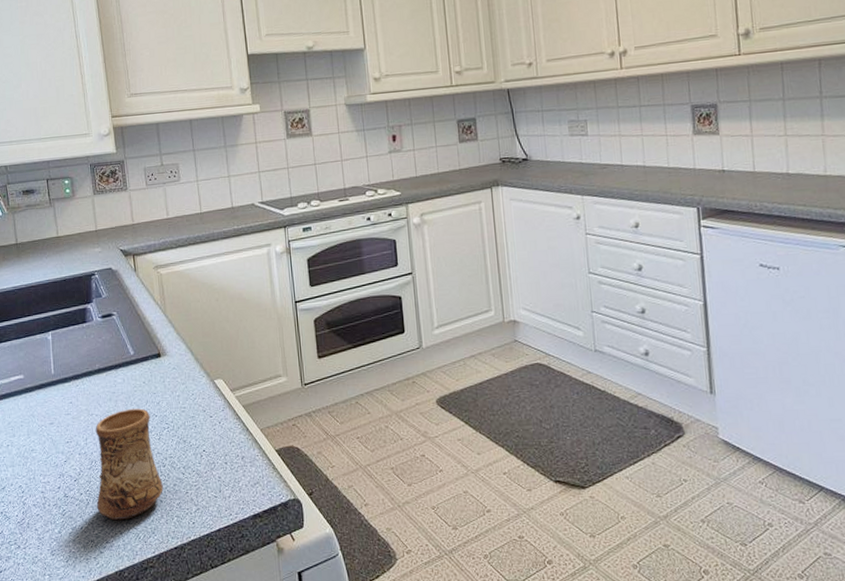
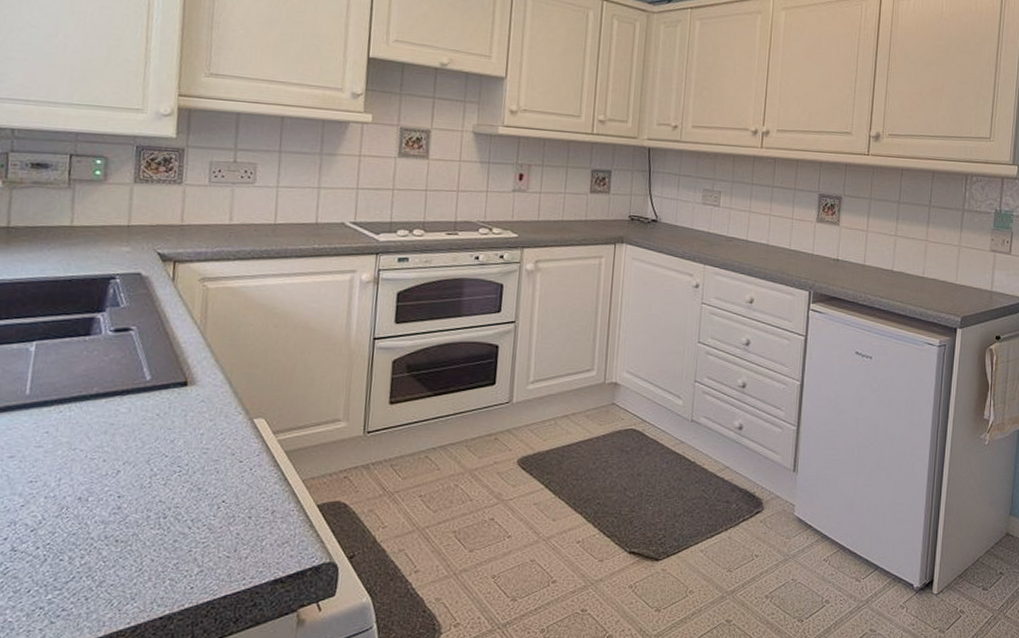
cup: present [95,408,163,520] -> none [57,445,159,582]

